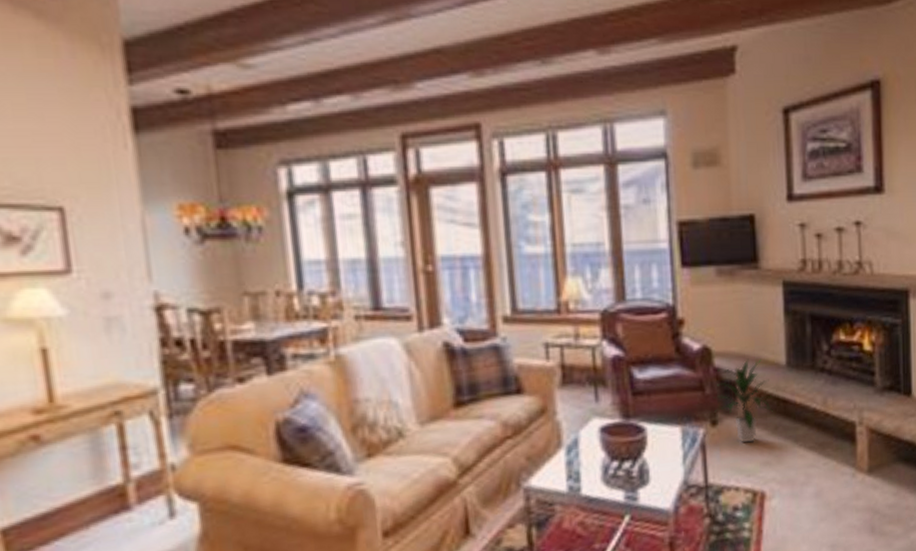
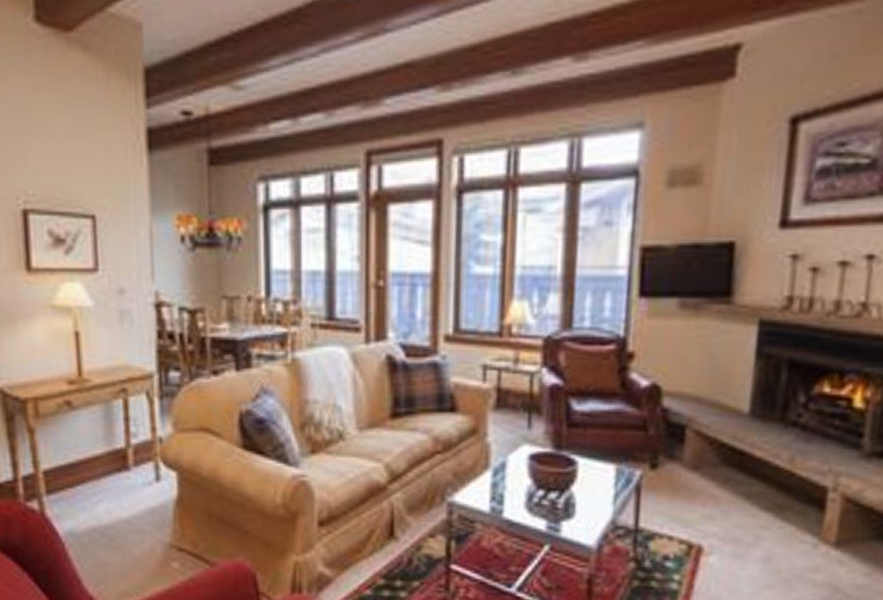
indoor plant: present [712,358,773,443] -> none [655,402,727,492]

